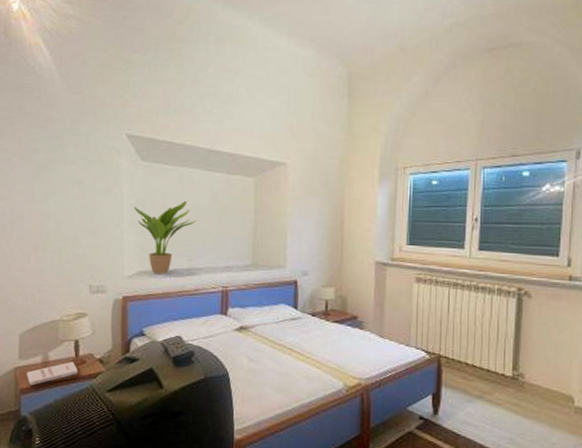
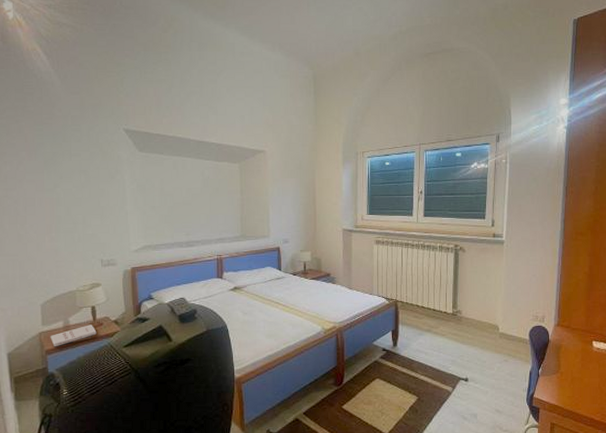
potted plant: present [134,200,197,274] -> none [135,184,191,248]

